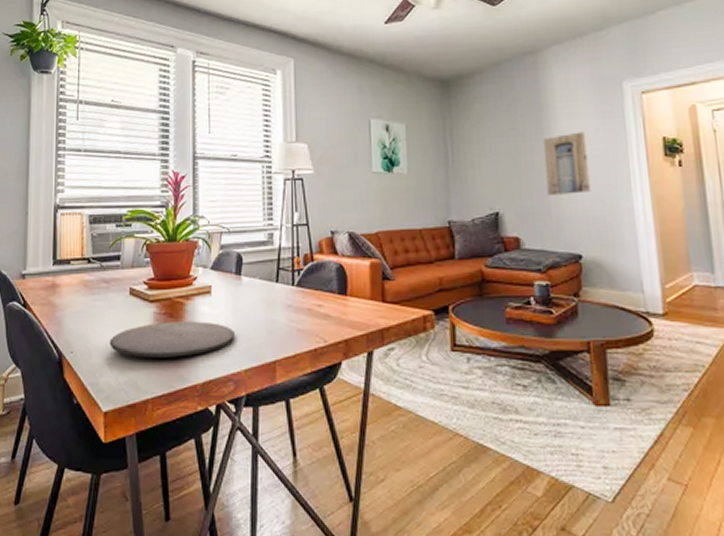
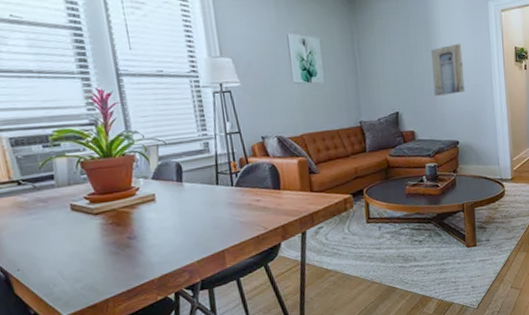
plate: present [109,321,235,358] -> none [57,225,184,265]

